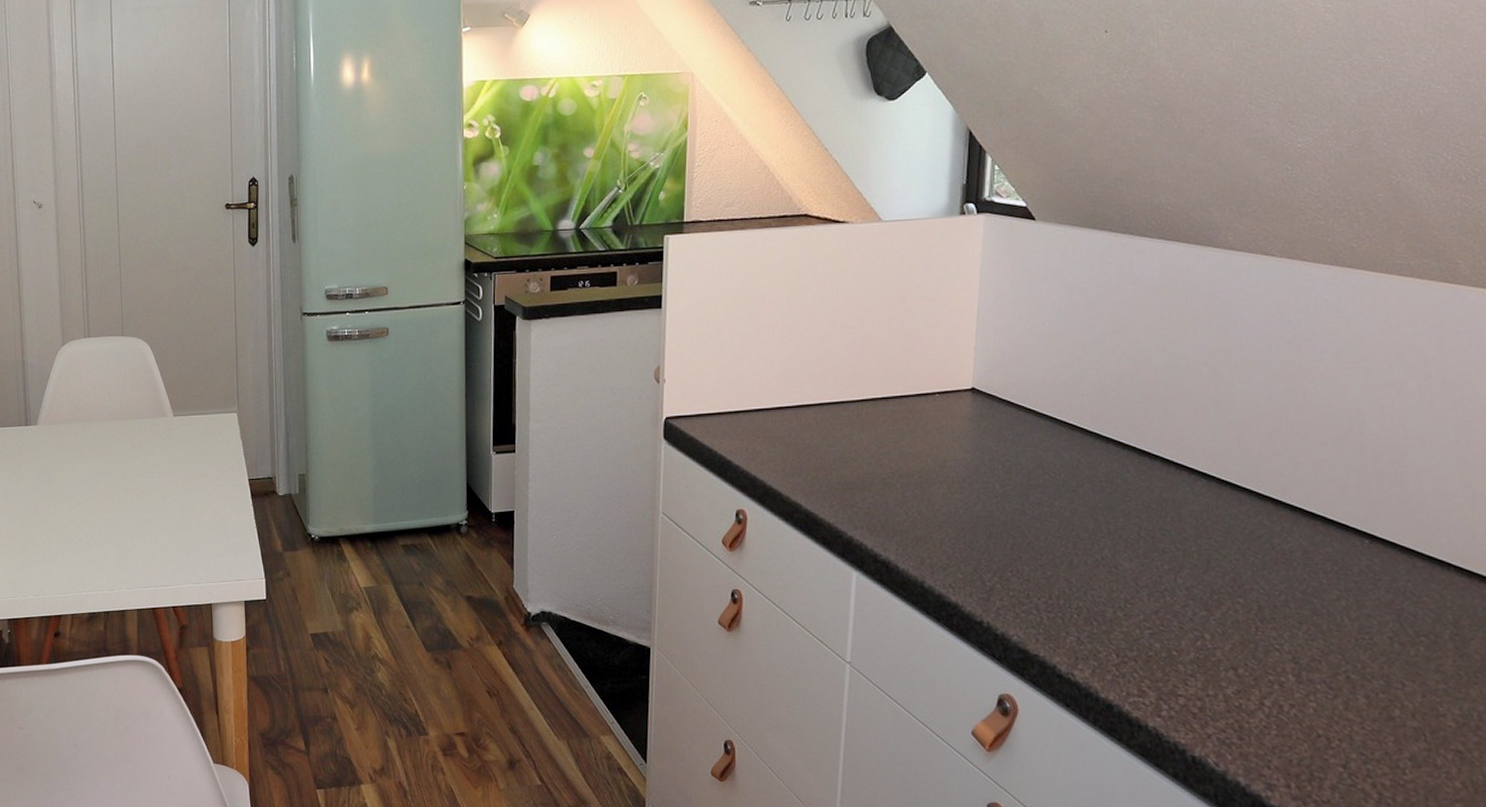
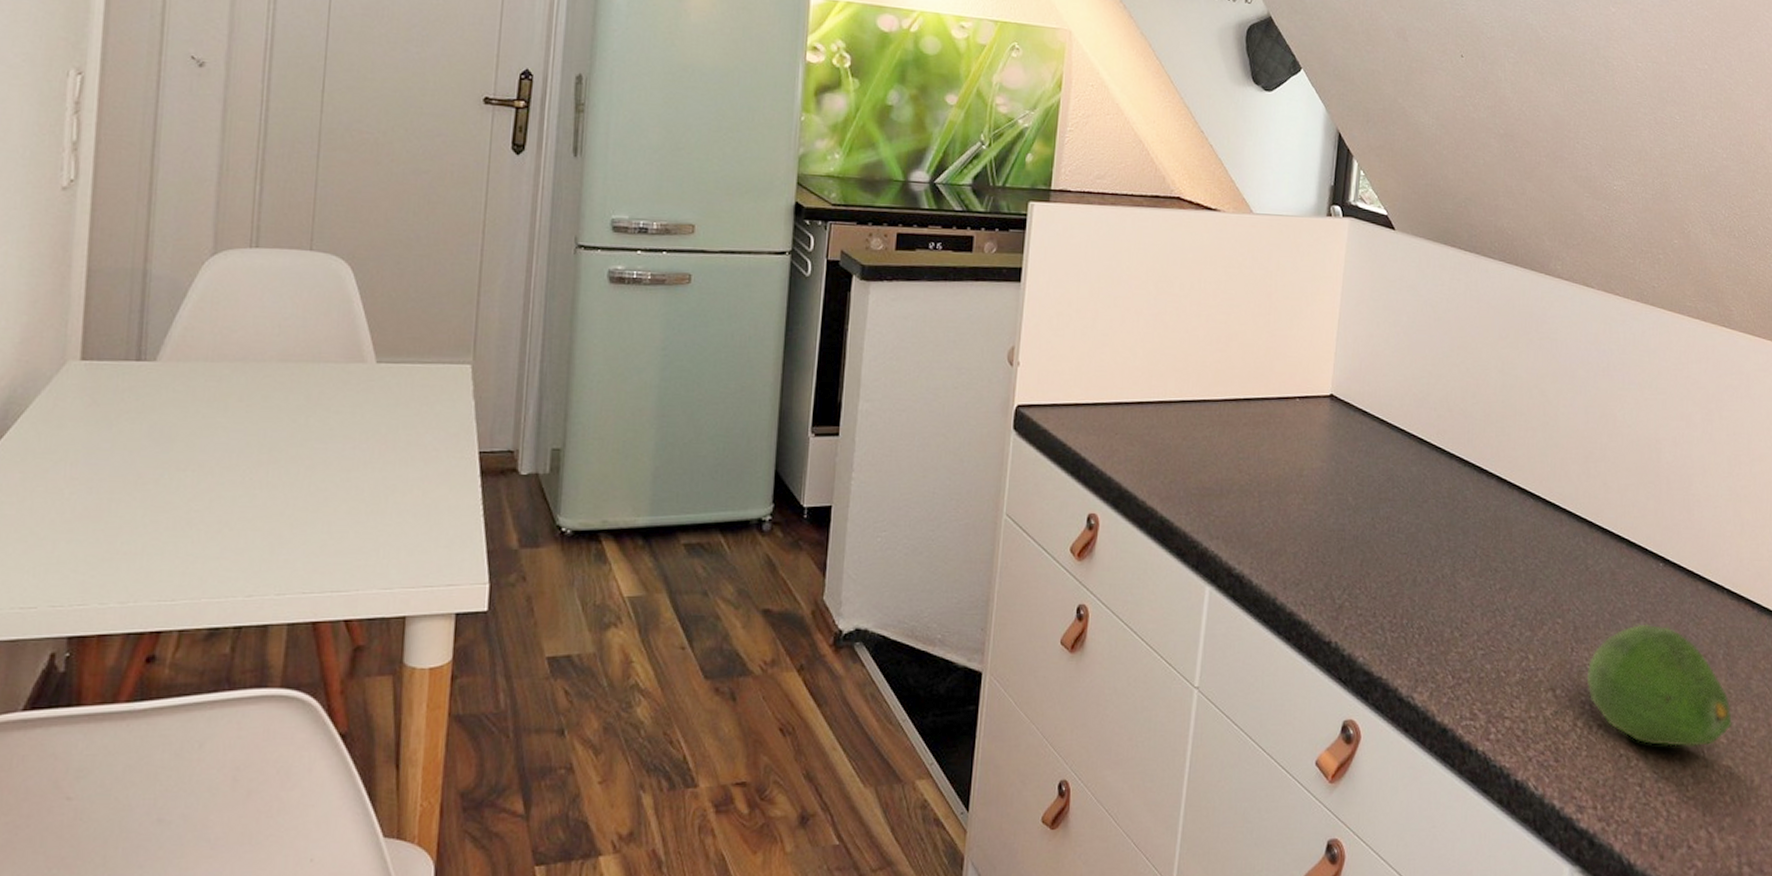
fruit: none [1275,603,1464,730] -> present [1586,623,1733,748]

